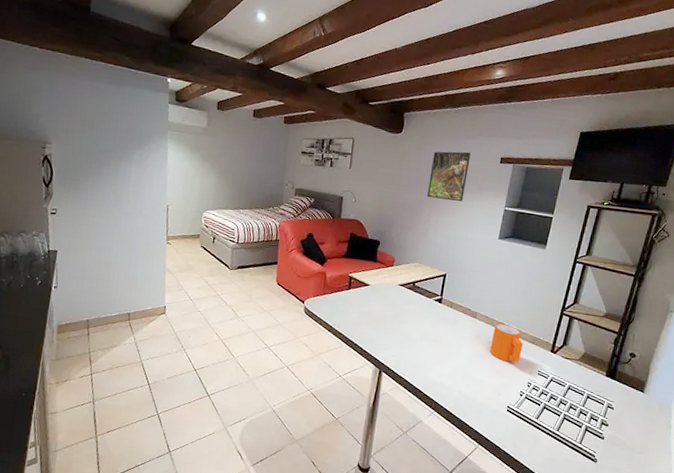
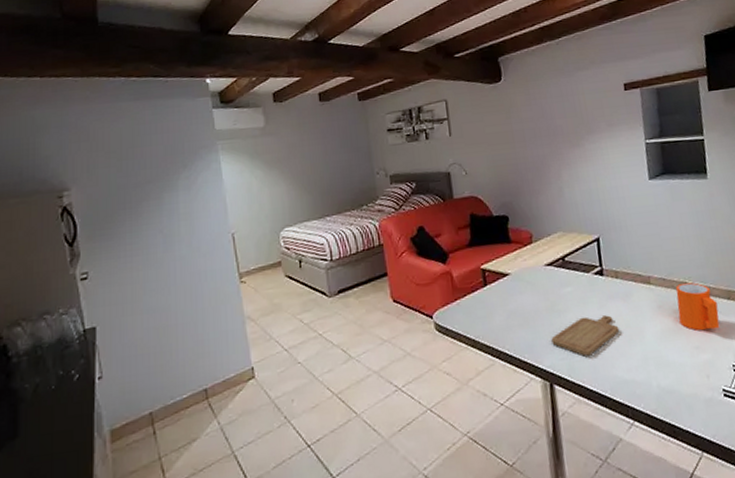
chopping board: none [388,329,443,358] -> present [551,315,620,356]
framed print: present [427,151,471,202] -> none [544,85,594,149]

